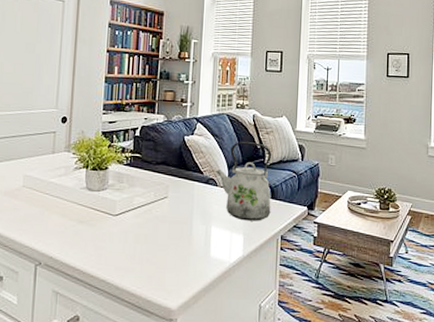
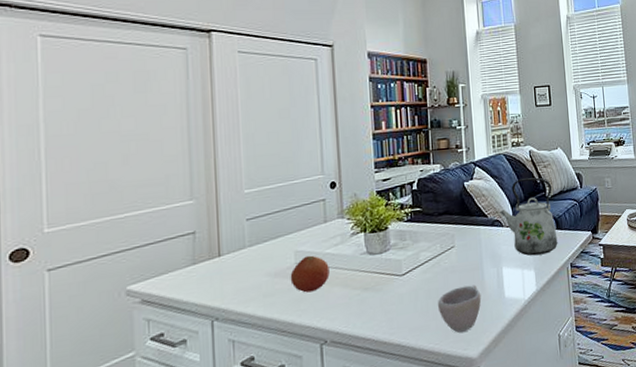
fruit: none [17,181,52,215] -> present [290,255,330,293]
cup: none [145,237,187,282] -> present [438,284,482,333]

